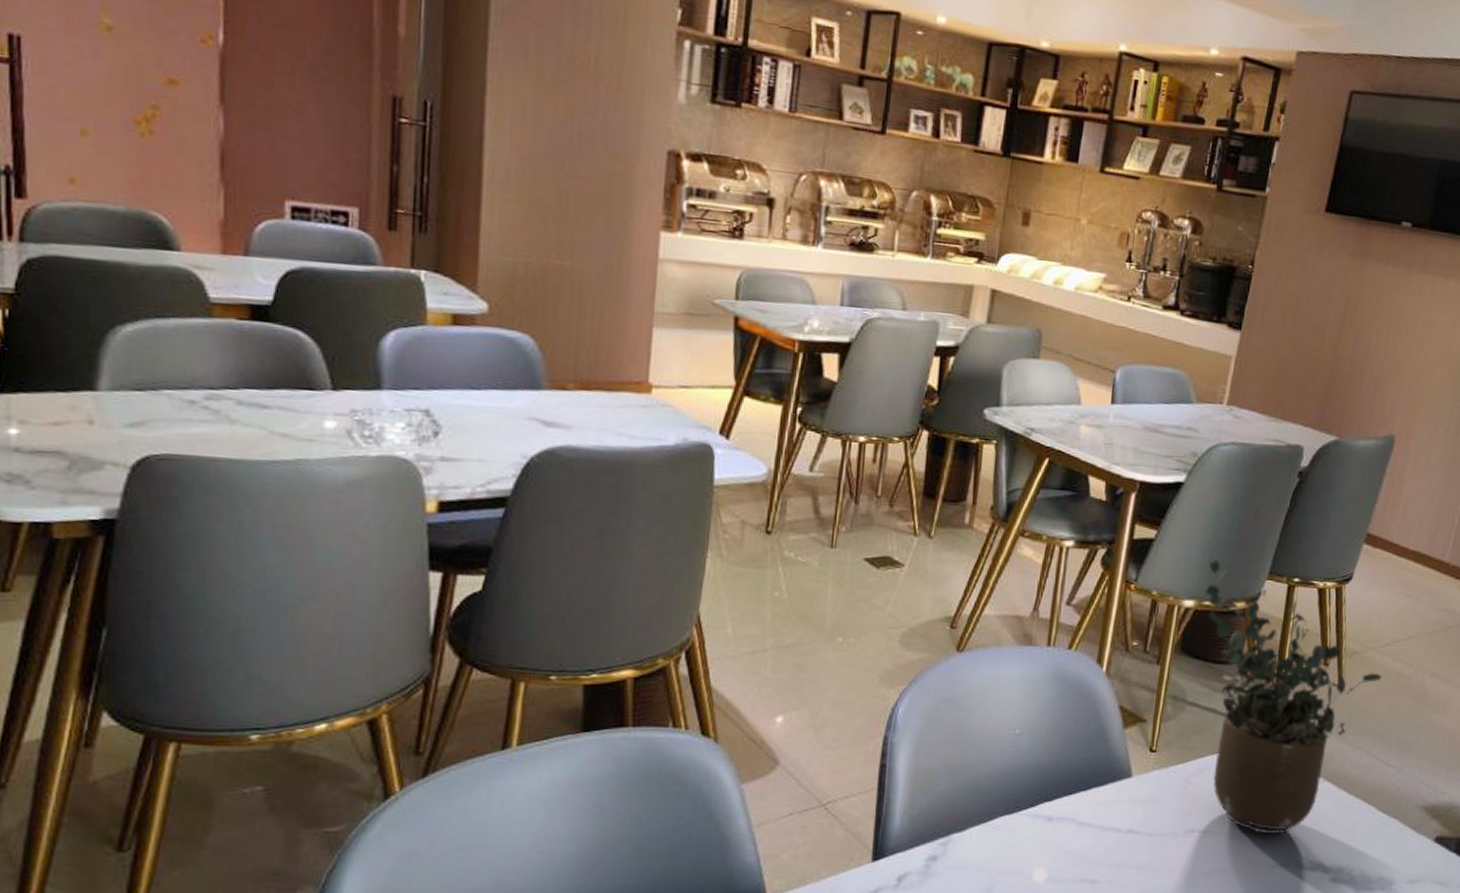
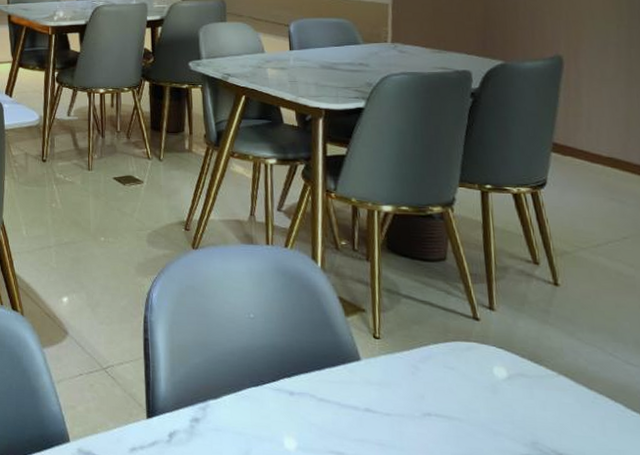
potted plant: present [1205,559,1382,835] -> none [400,170,601,425]

